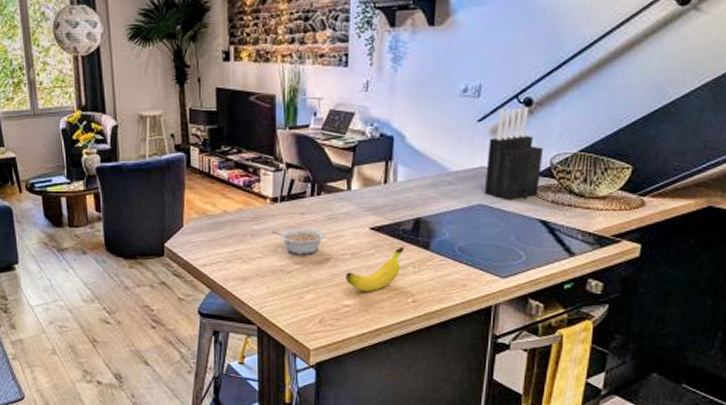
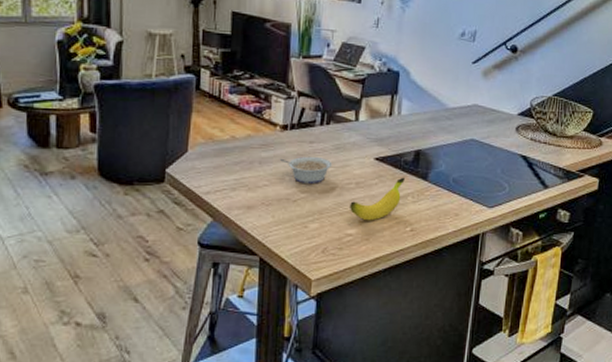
knife block: present [484,108,544,201] -> none [476,54,526,137]

